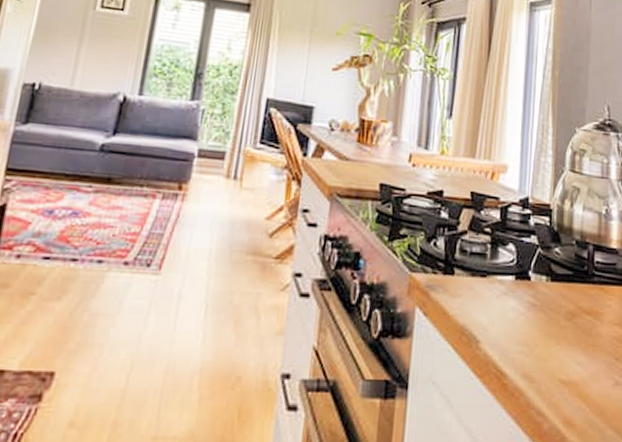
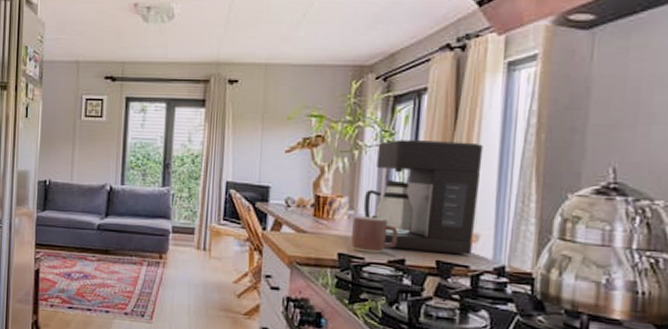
mug: none [393,143,438,184] -> present [351,216,398,253]
coffee maker: none [406,66,511,187] -> present [363,140,483,256]

